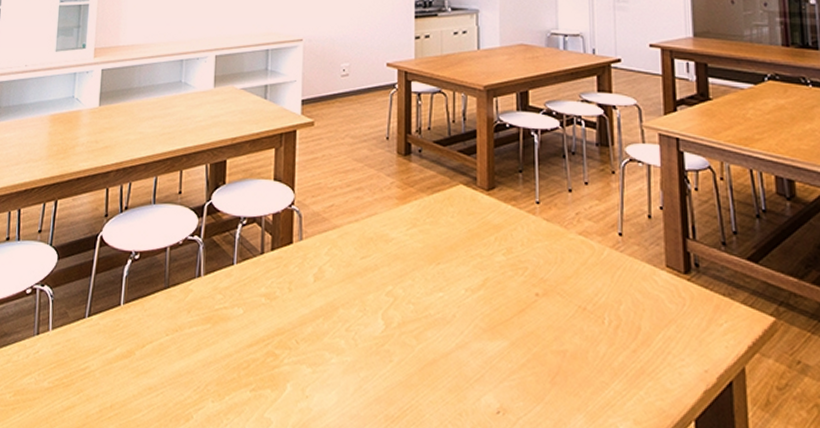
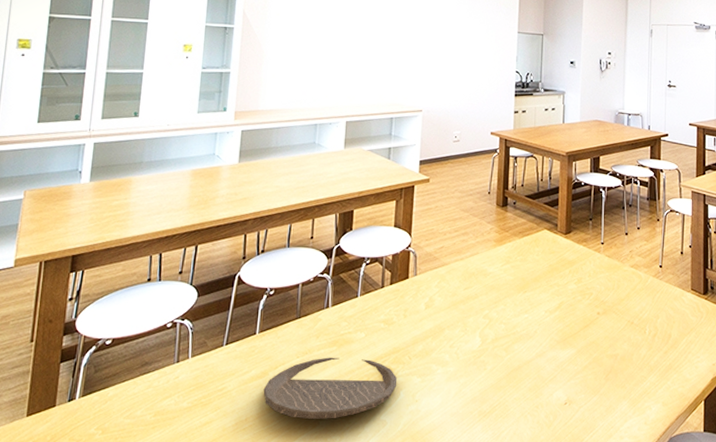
plate: none [129,336,283,413] -> present [263,357,397,419]

